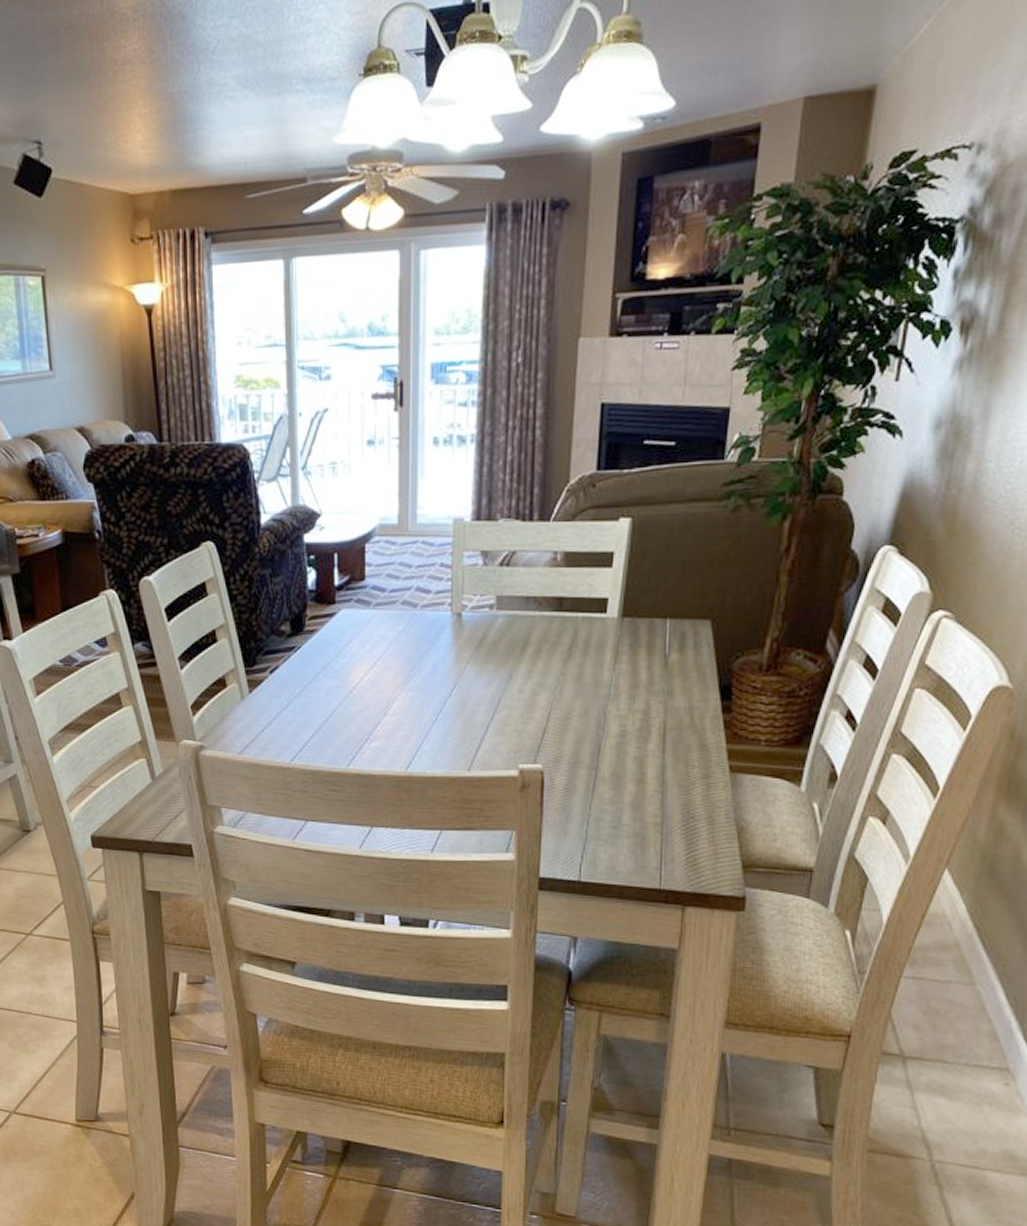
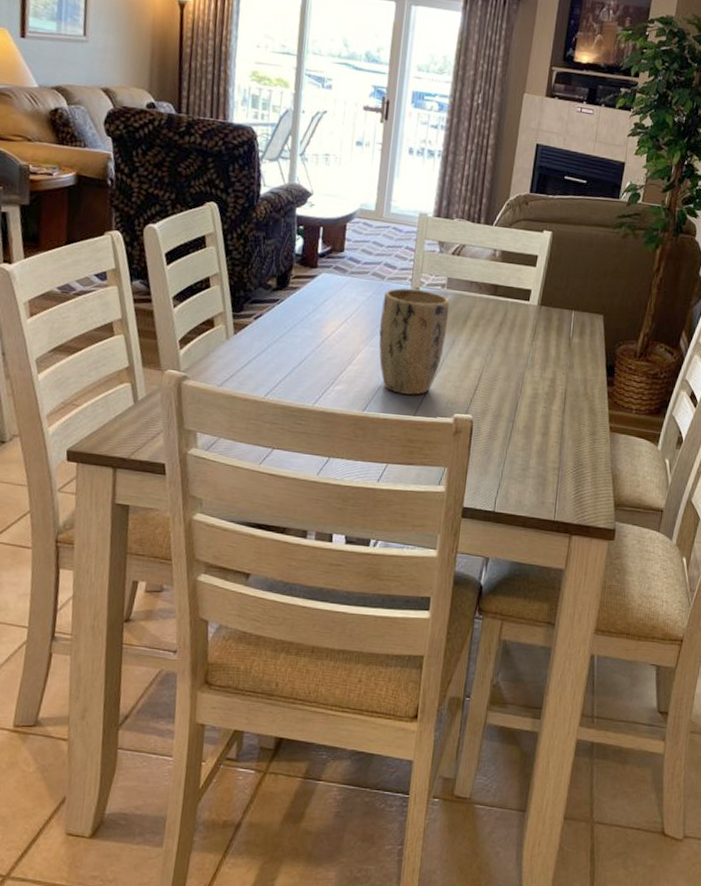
plant pot: none [416,615,502,746] -> present [379,288,450,395]

